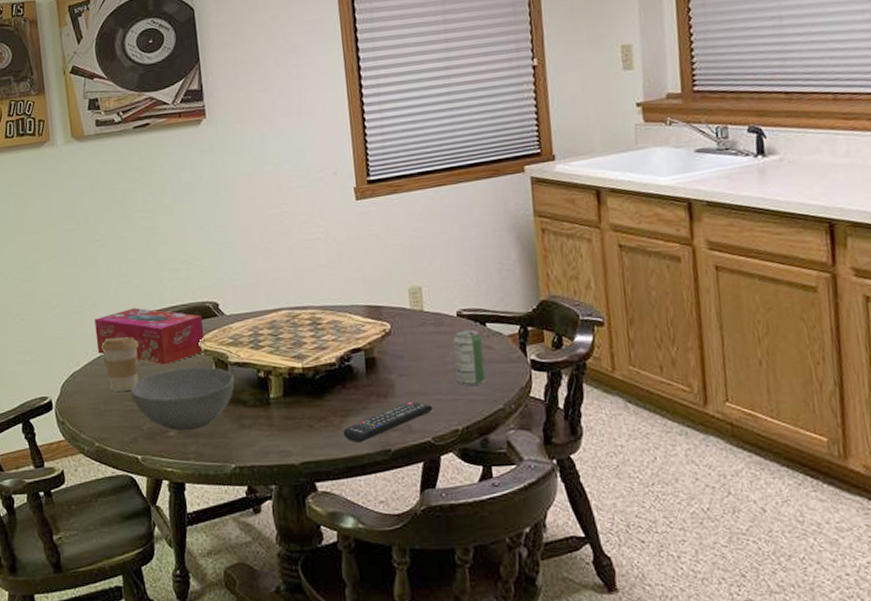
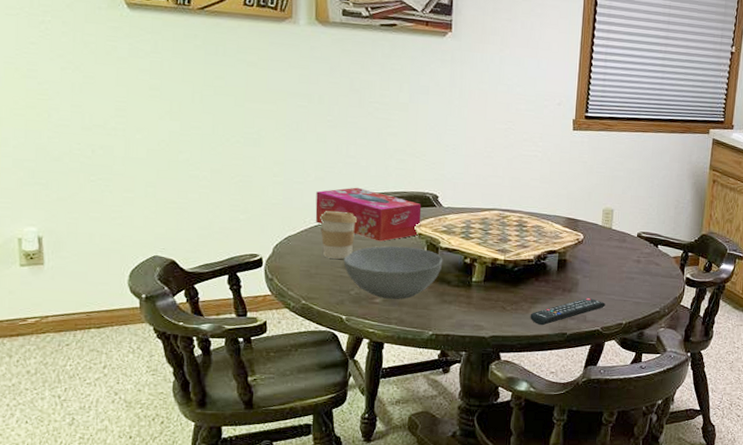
beverage can: present [452,329,486,386] -> none [628,248,653,291]

